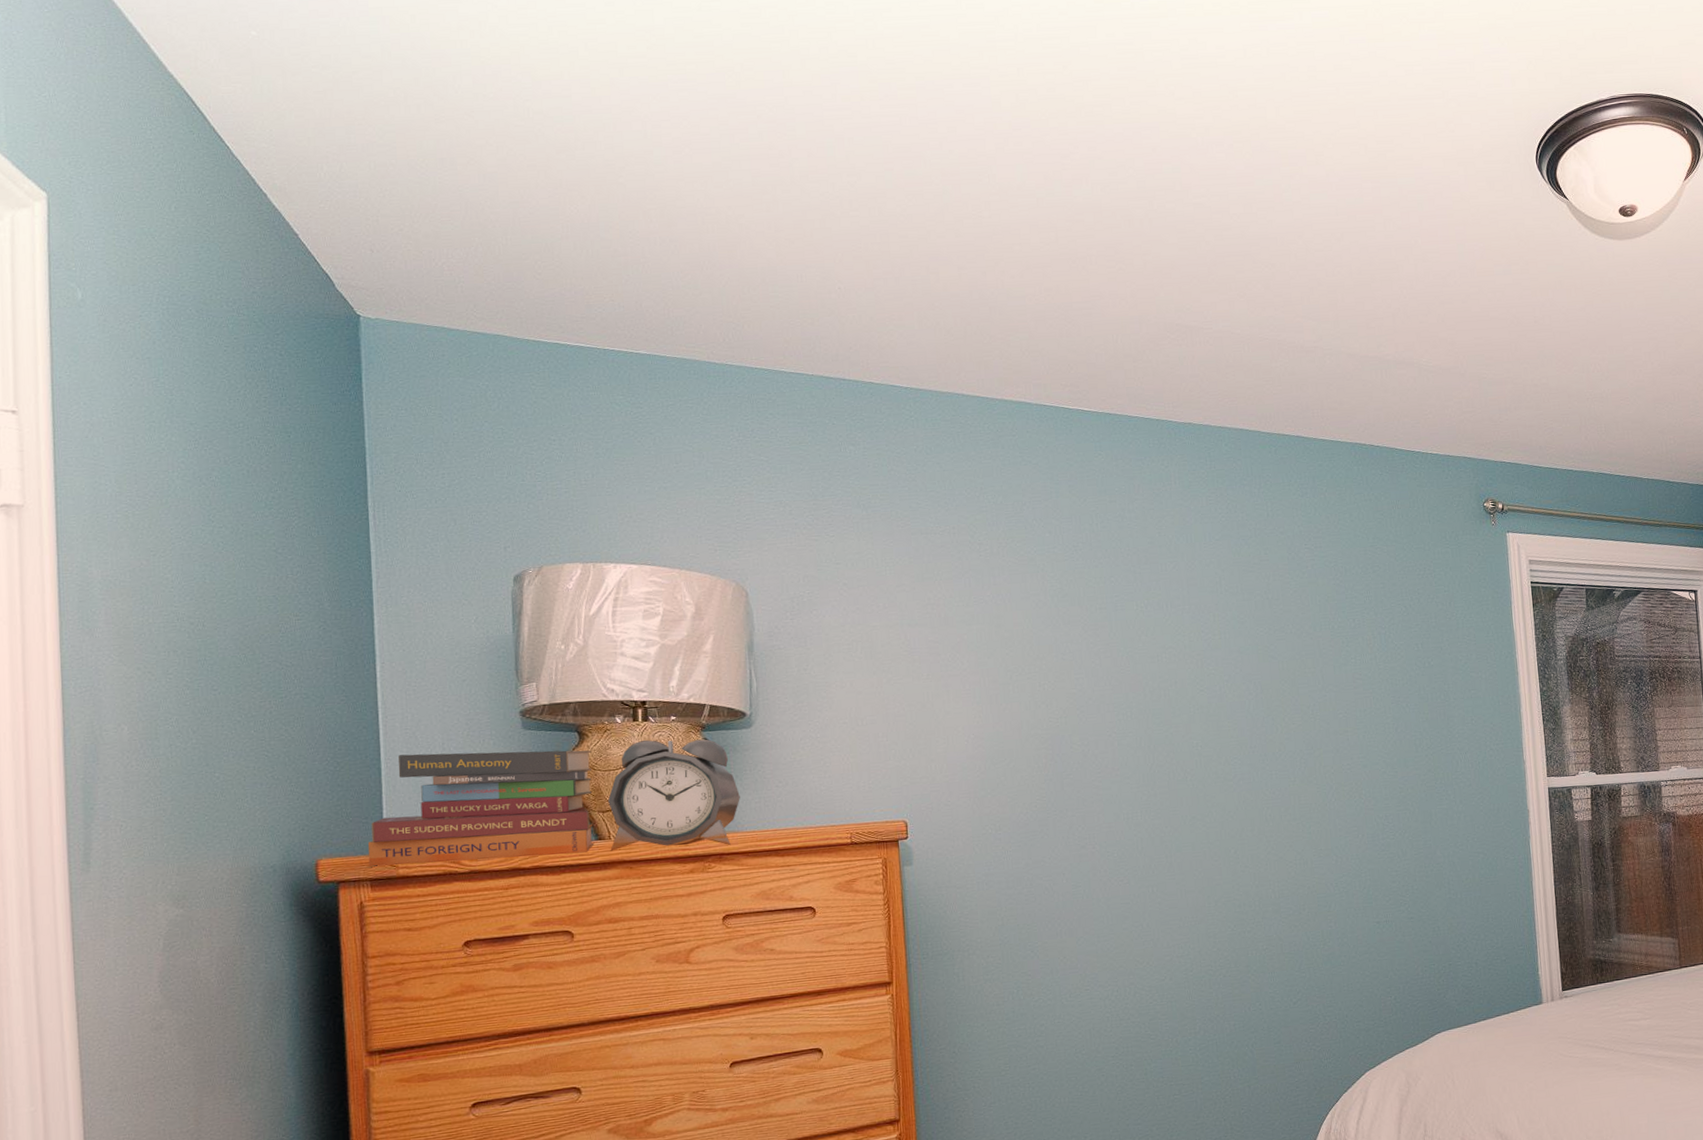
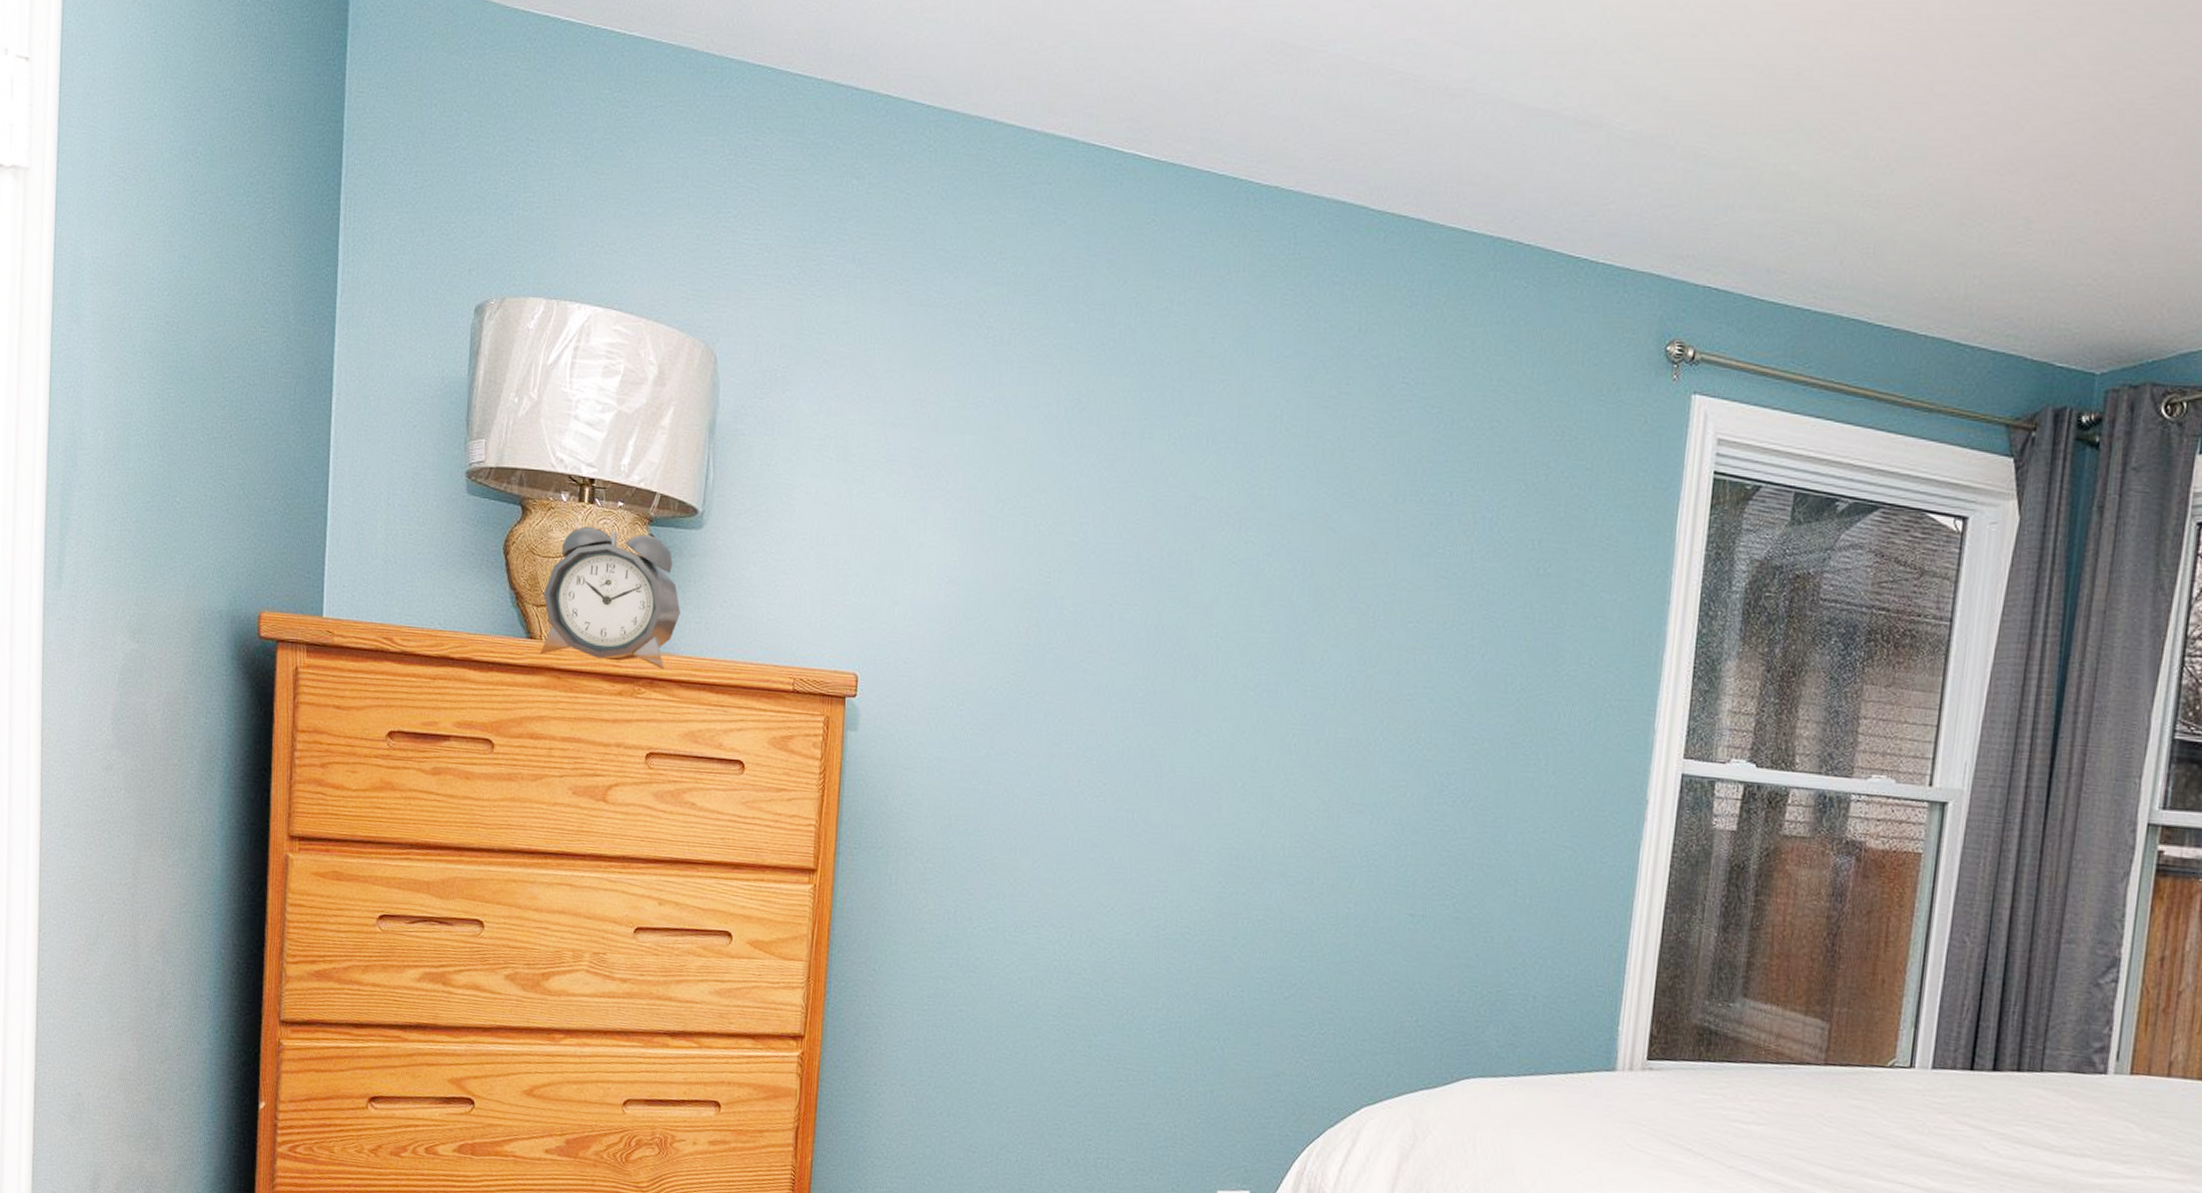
books: present [367,750,595,867] -> none [306,505,533,651]

